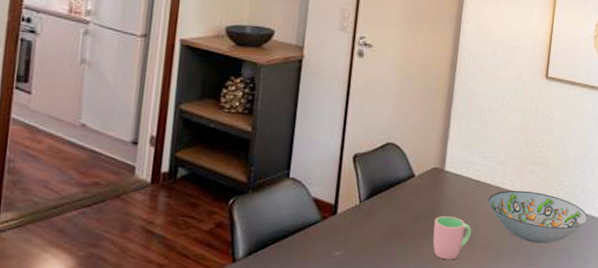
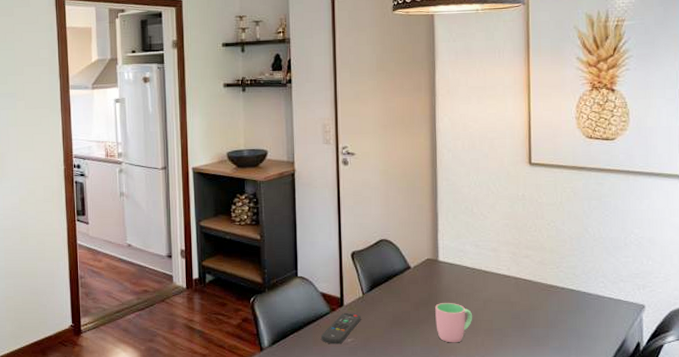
remote control: none [305,221,354,258] -> present [320,312,361,344]
decorative bowl: present [488,190,588,244] -> none [486,274,594,325]

